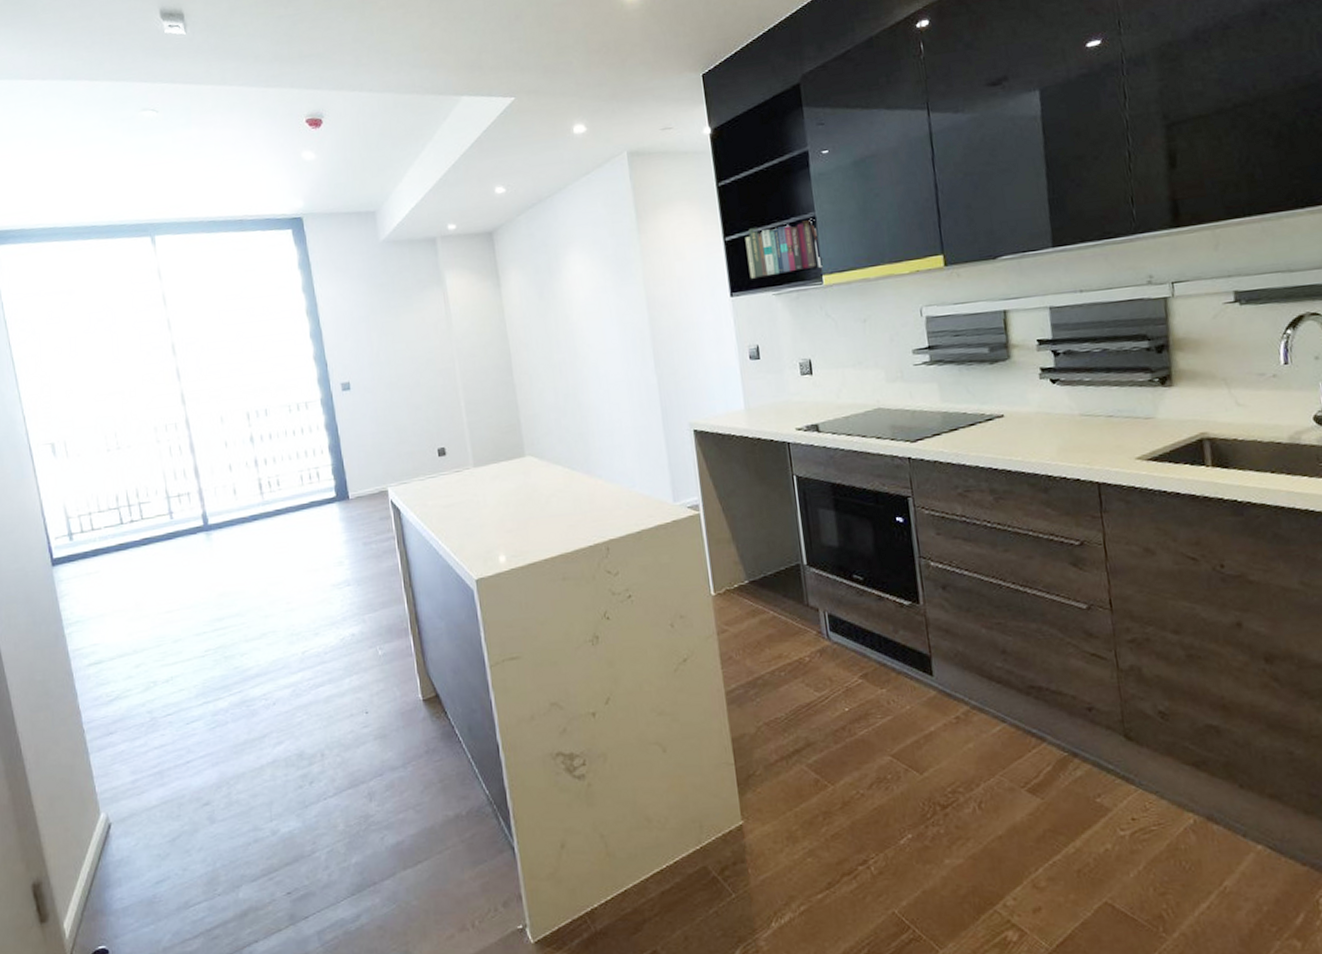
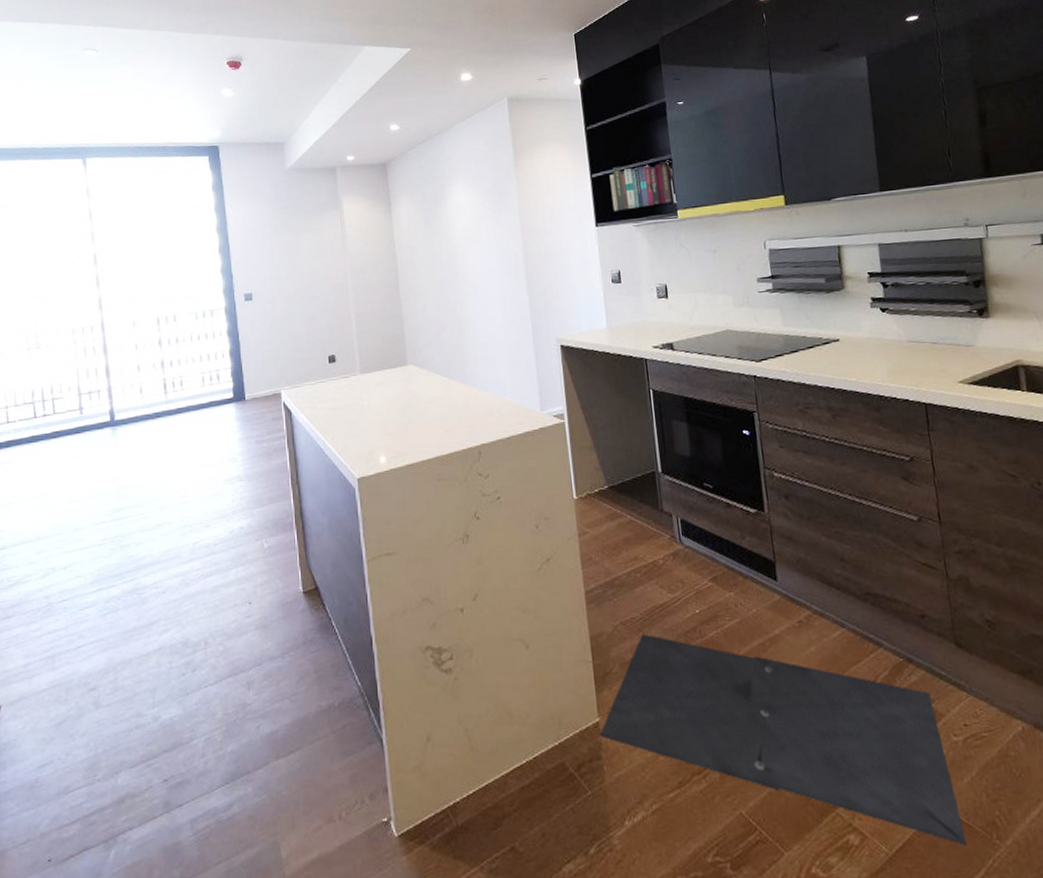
door mat: none [743,734,1132,939] -> present [599,634,967,846]

